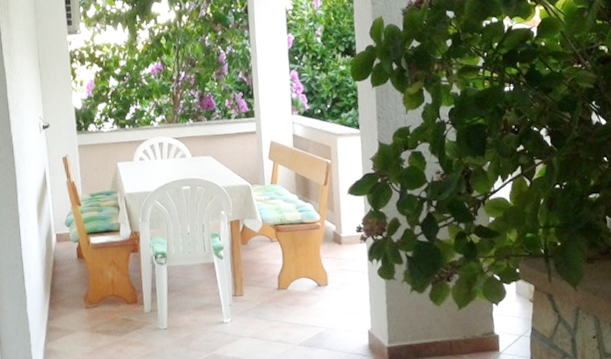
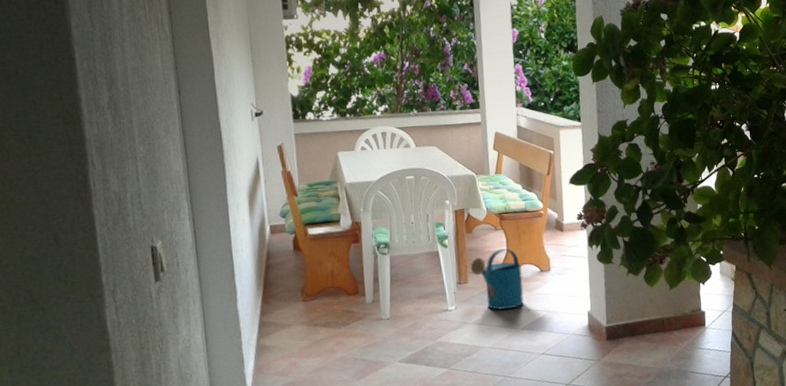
watering can: none [245,261,301,325] -> present [470,248,524,310]

